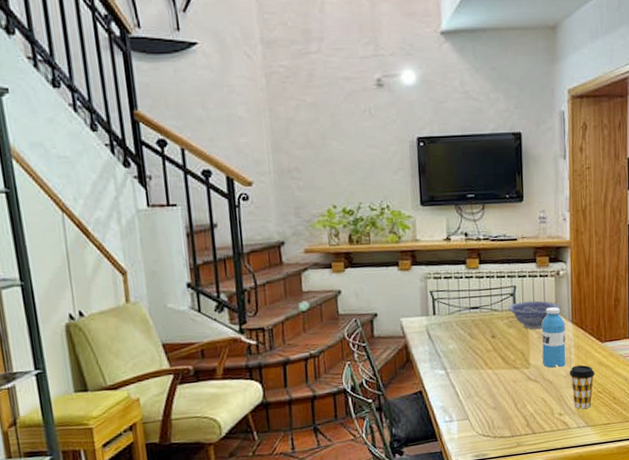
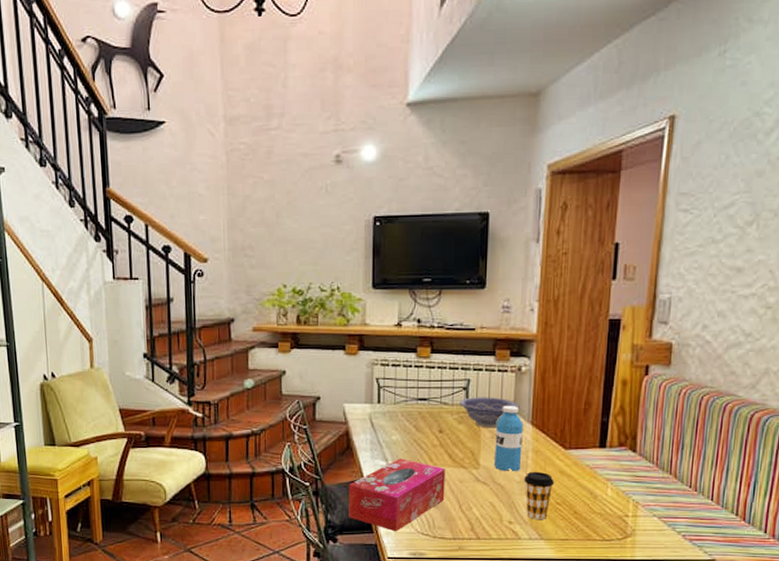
tissue box: none [411,365,502,437] -> present [349,458,446,532]

